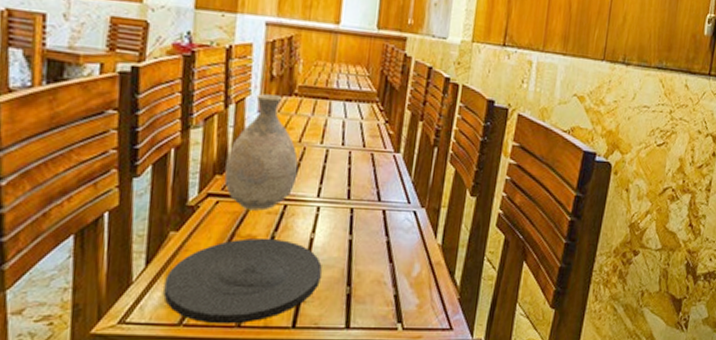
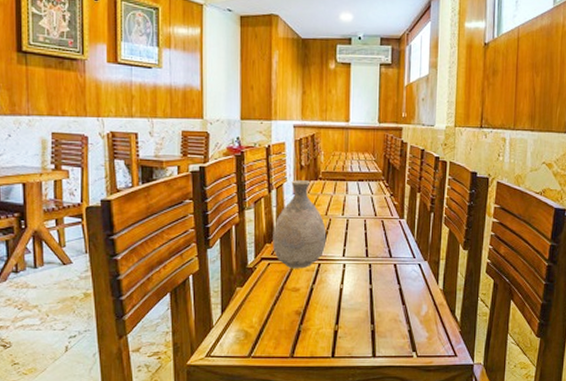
plate: present [163,237,322,324] -> none [236,289,351,356]

